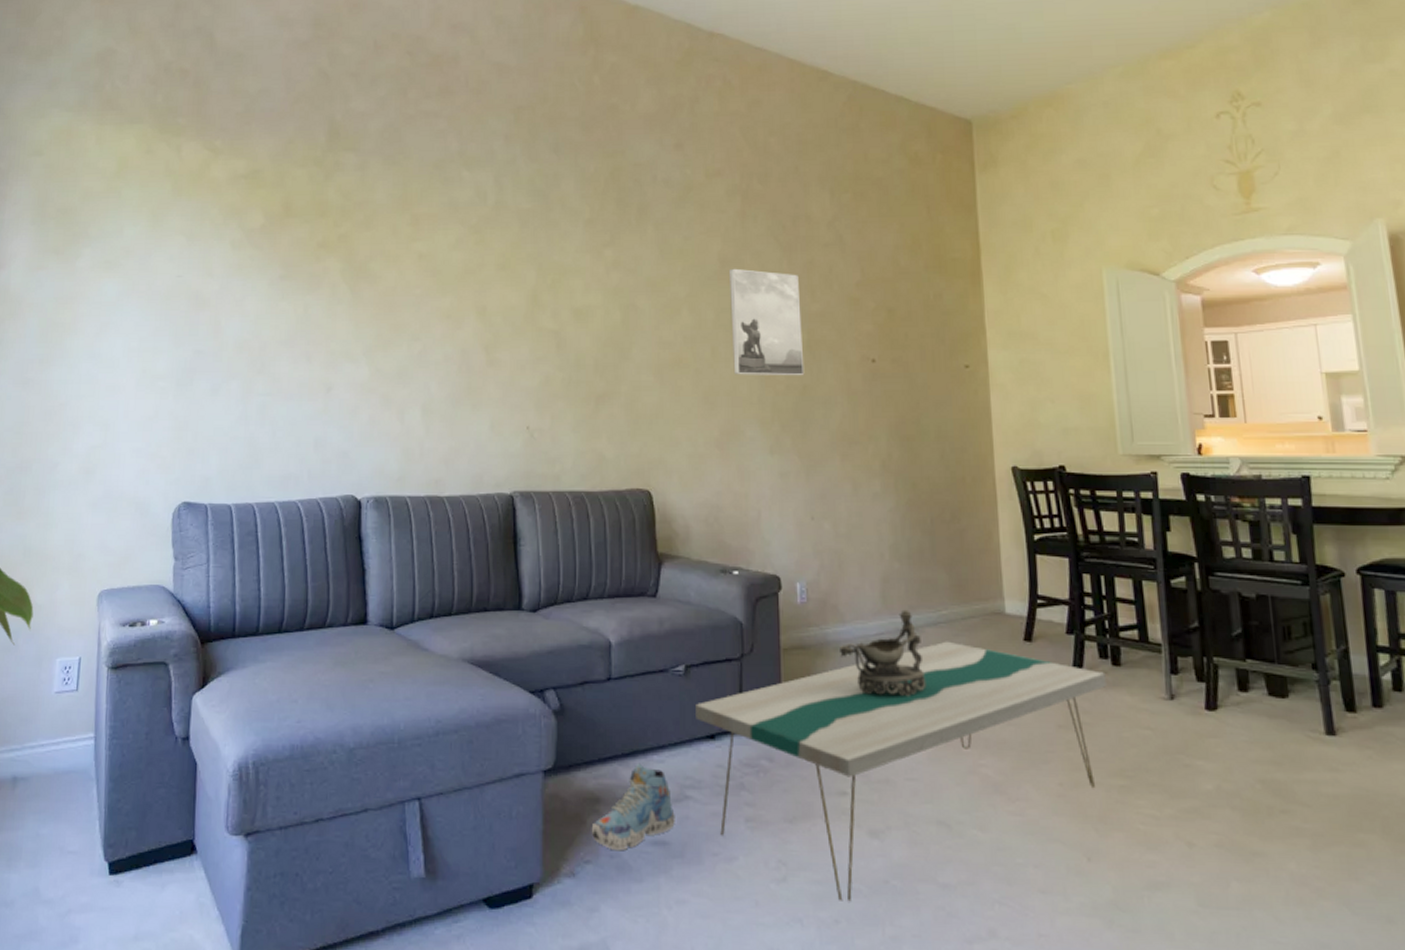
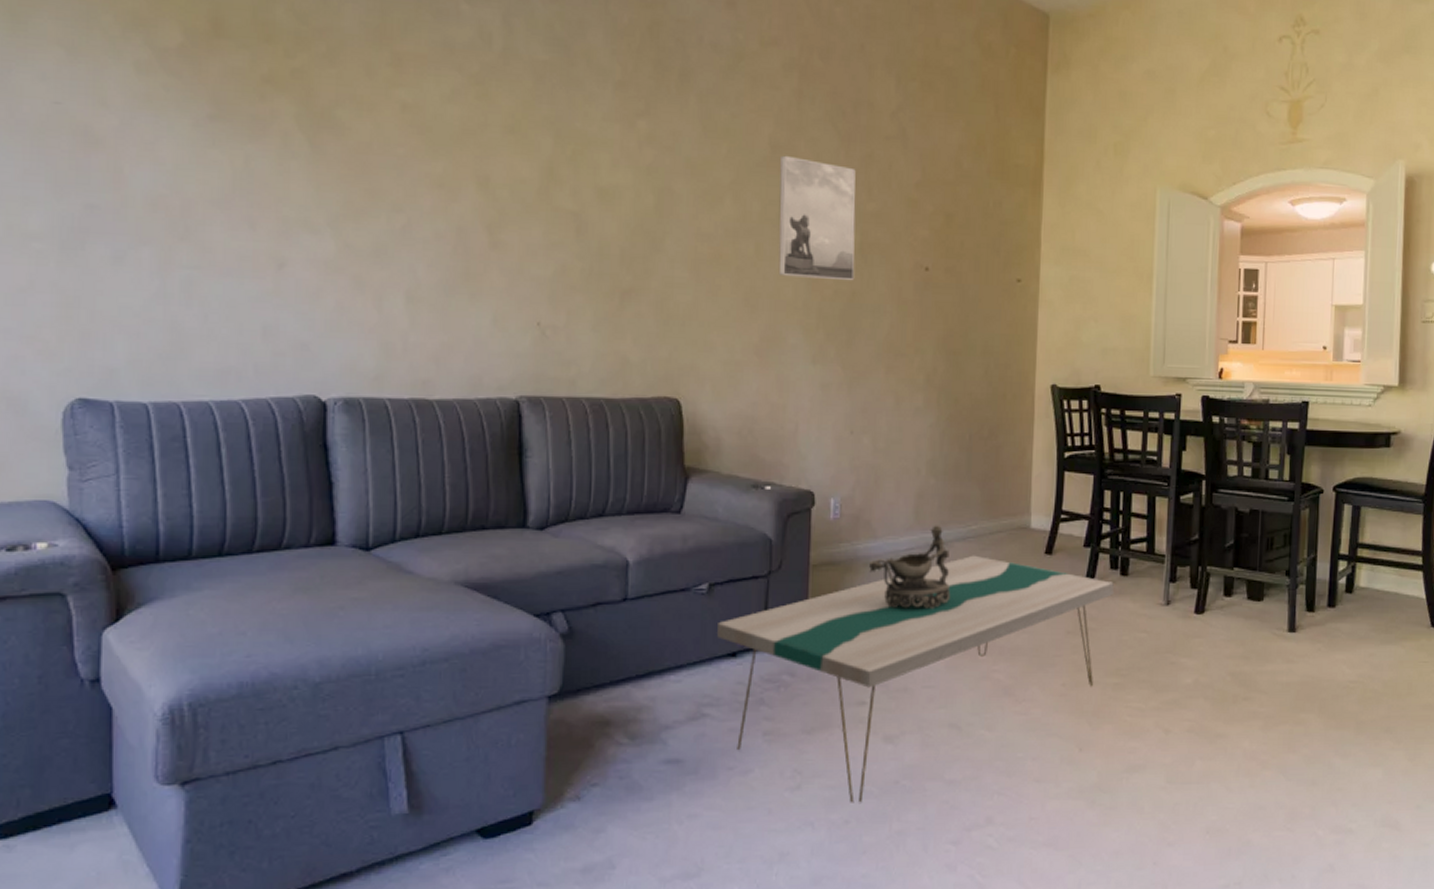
shoe: present [591,763,675,851] -> none [599,683,691,772]

